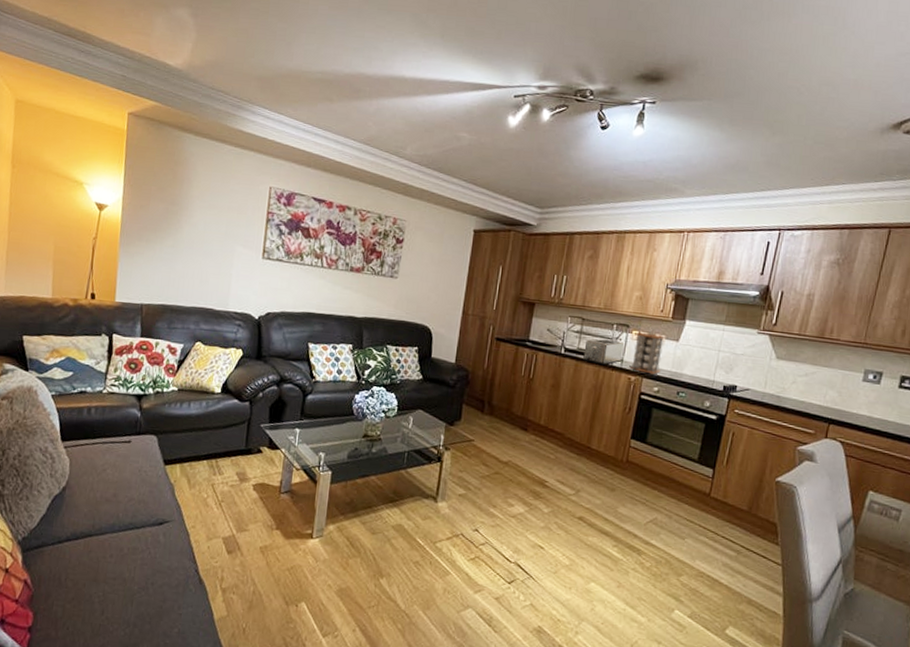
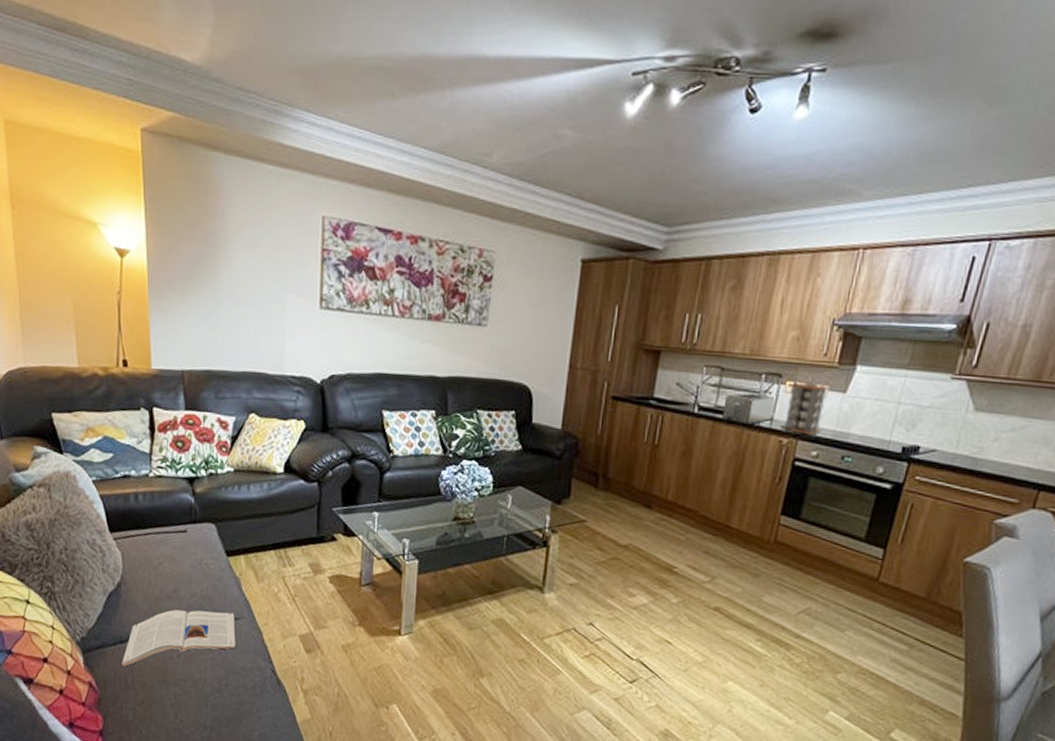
magazine: none [57,512,167,566] -> present [122,609,236,667]

